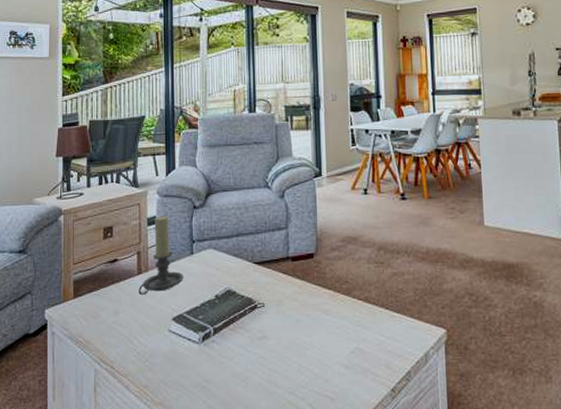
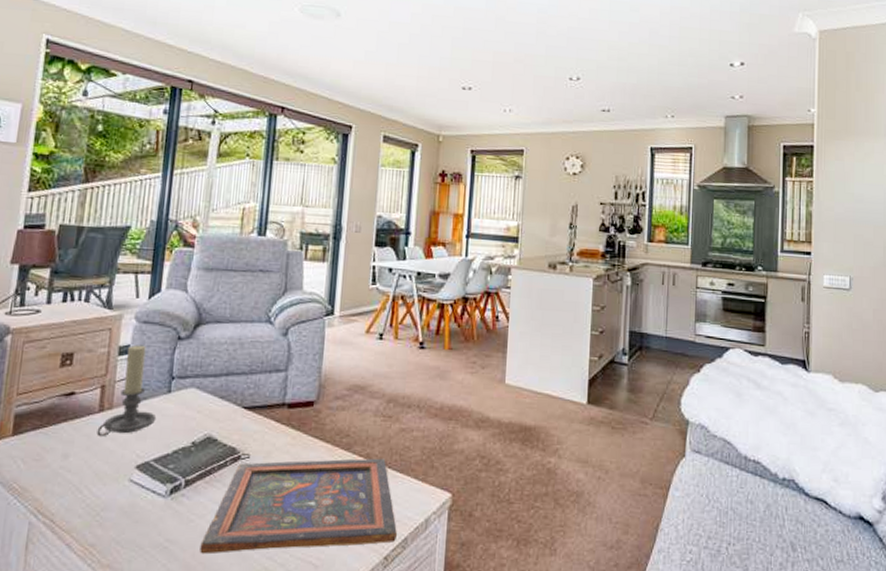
painted panel: none [232,300,400,392] -> present [200,458,397,555]

